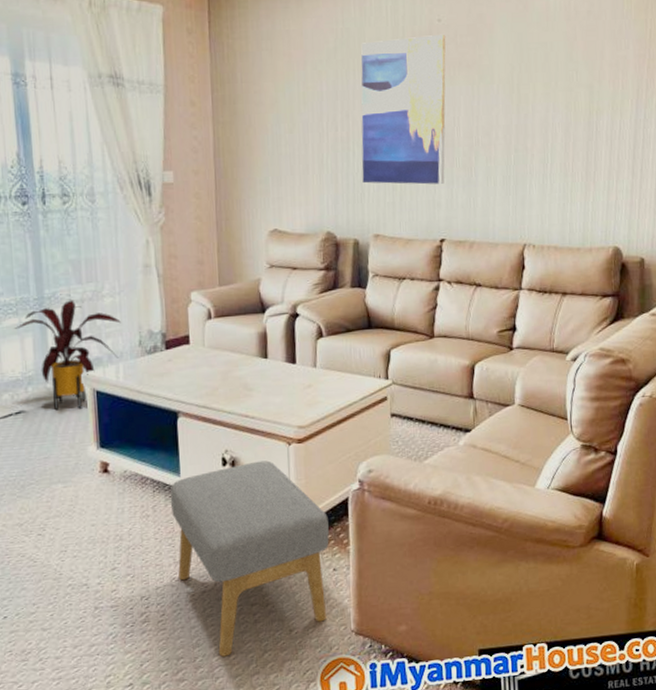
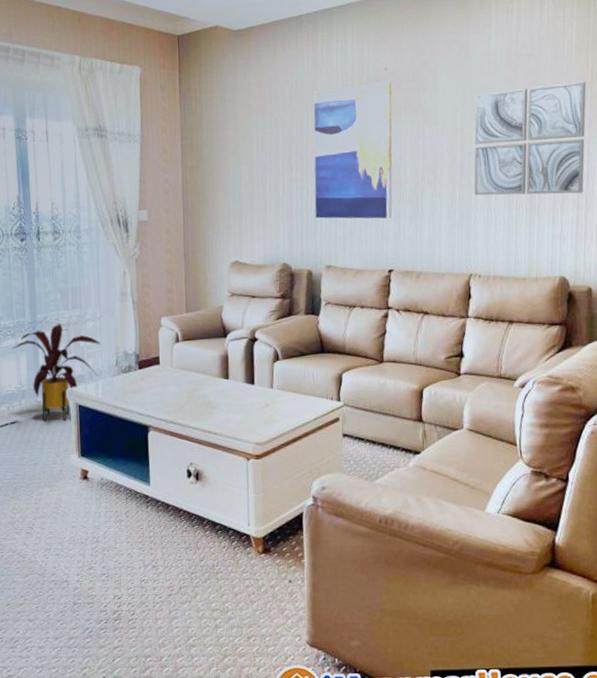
footstool: present [170,460,329,657] -> none [141,474,285,658]
wall art: none [529,43,644,161] -> present [474,81,586,196]

